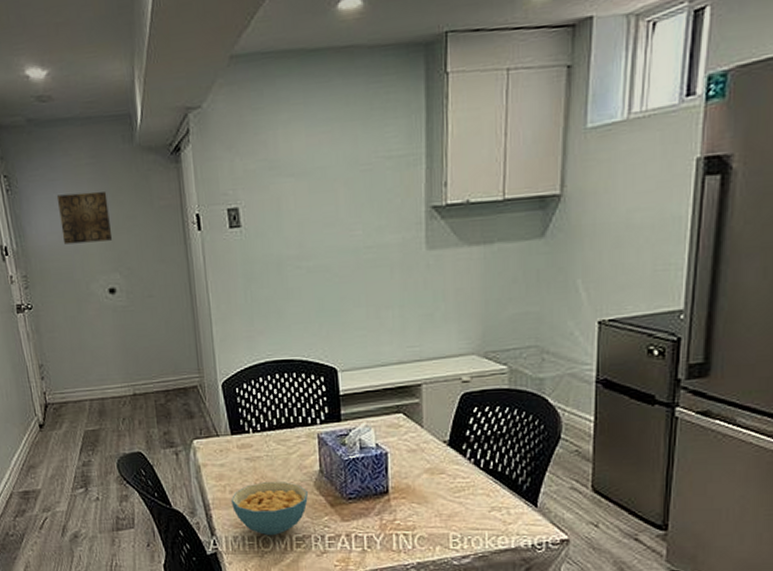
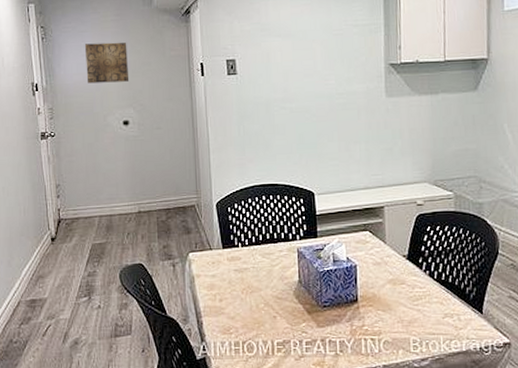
cereal bowl: present [230,482,308,536] -> none [220,291,288,342]

